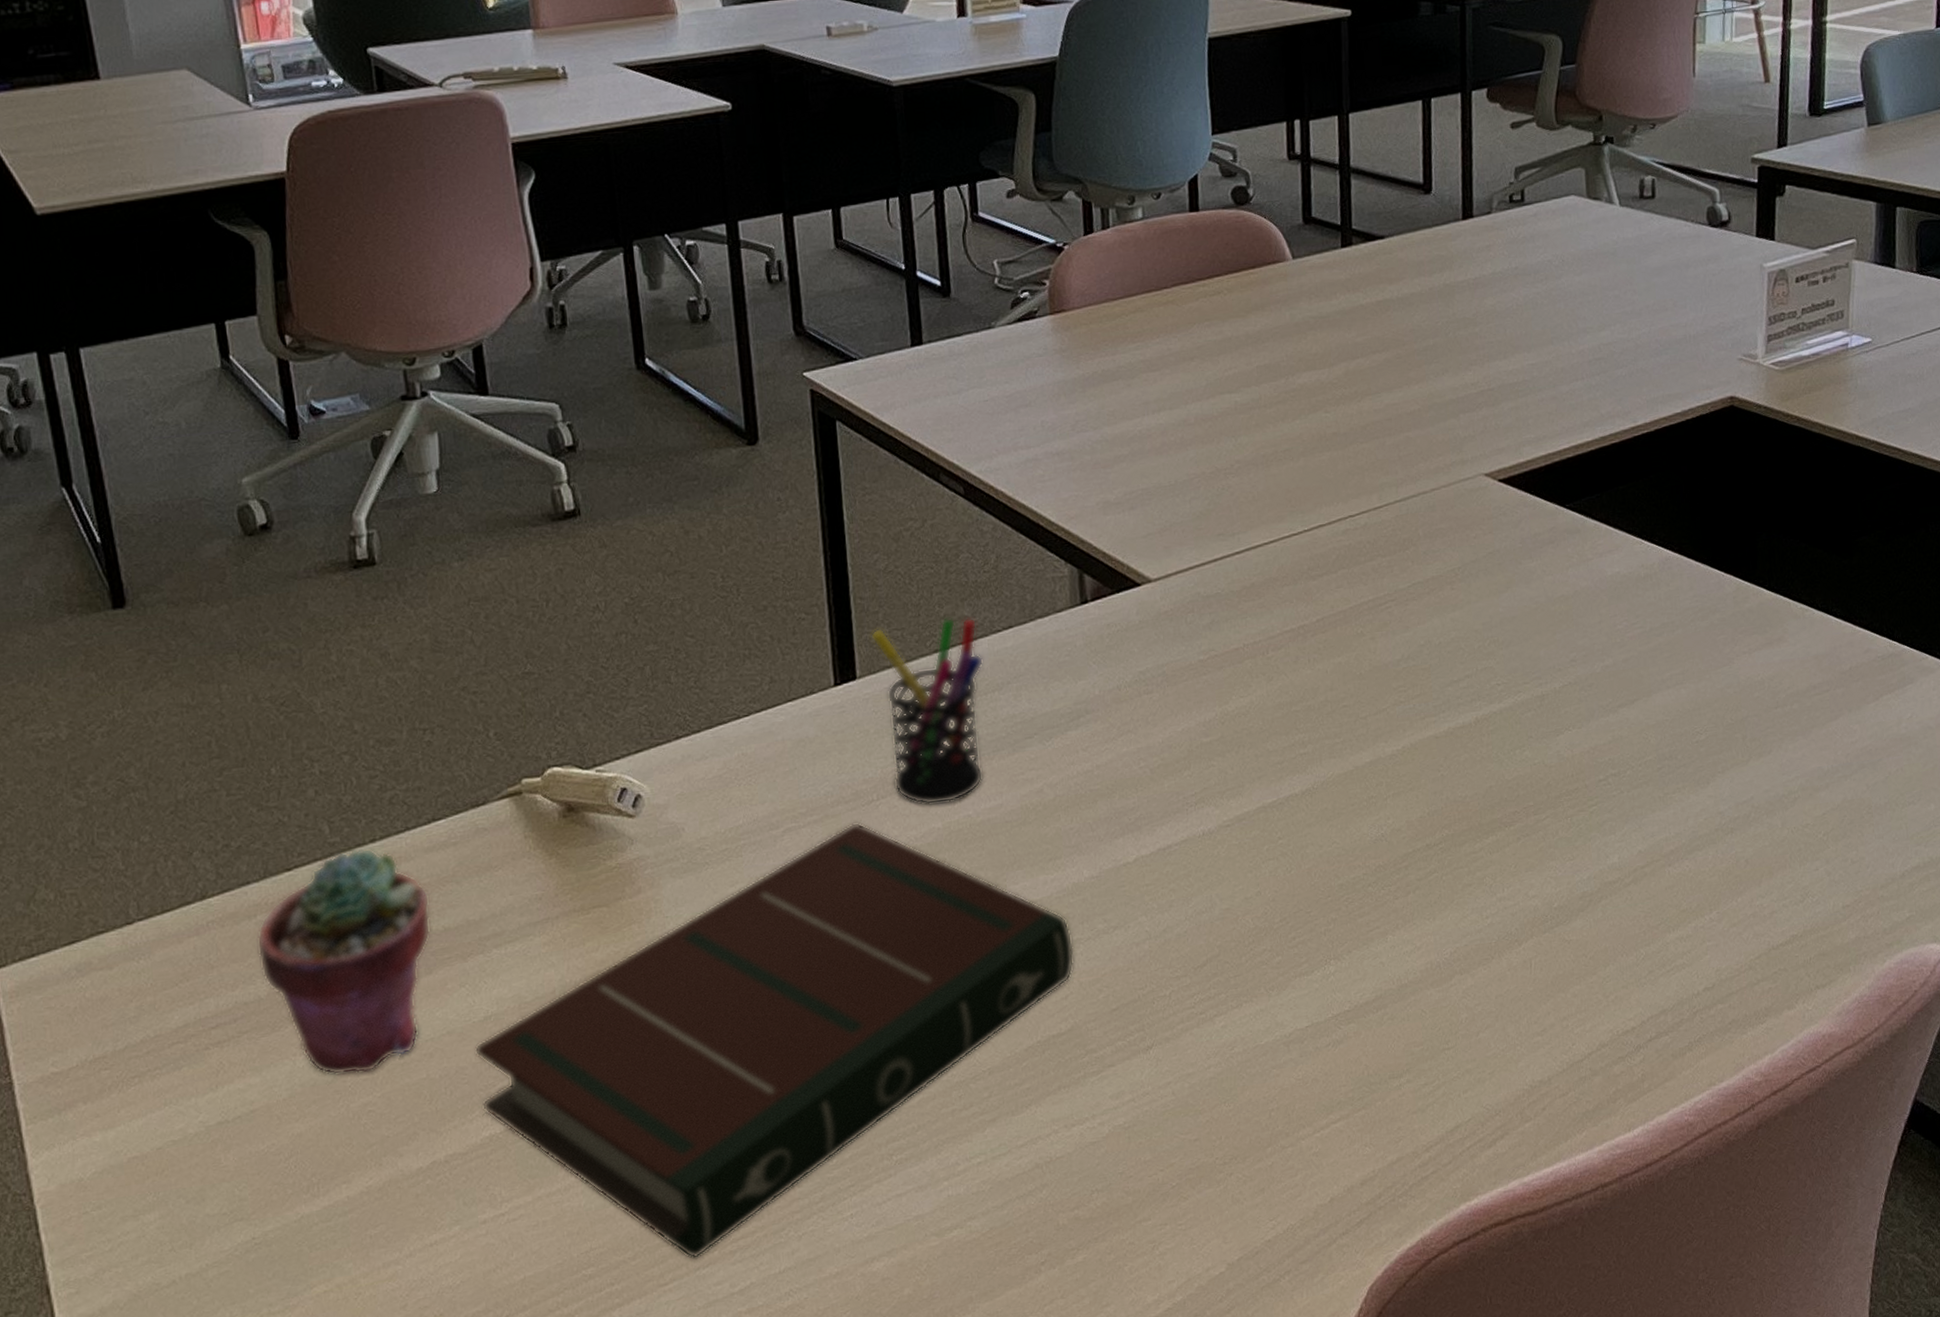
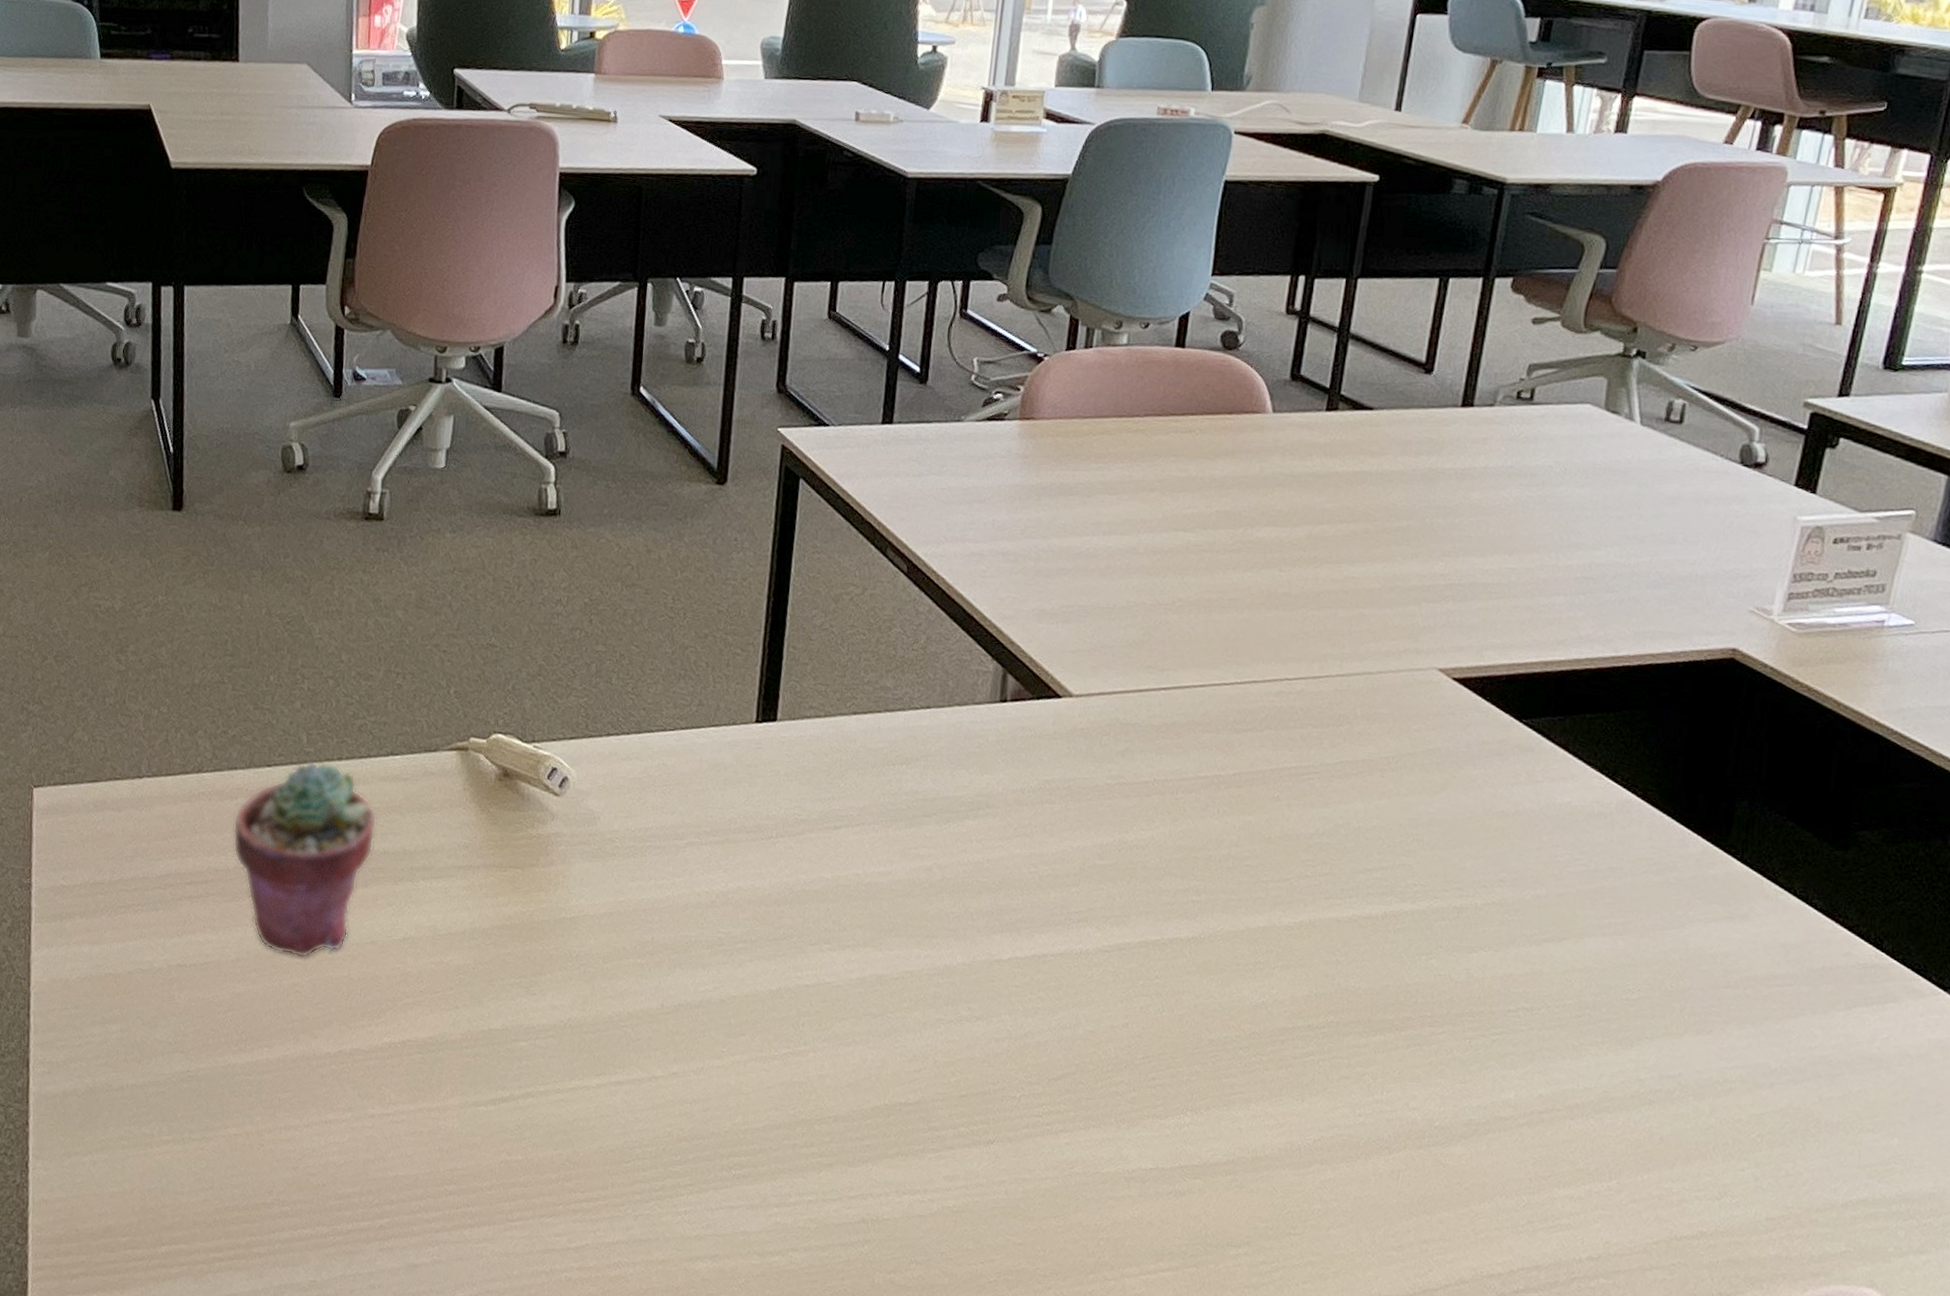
book: present [474,822,1075,1259] -> none [388,852,936,1207]
pen holder: present [870,617,984,805] -> none [793,678,898,858]

